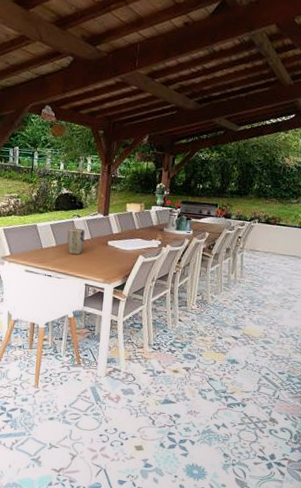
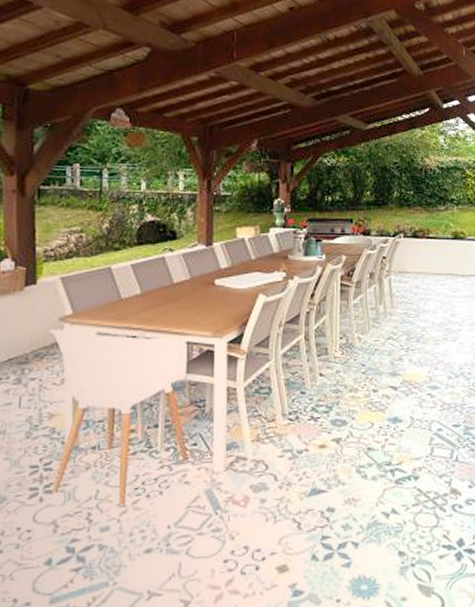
plant pot: present [67,227,86,255] -> none [156,266,182,303]

